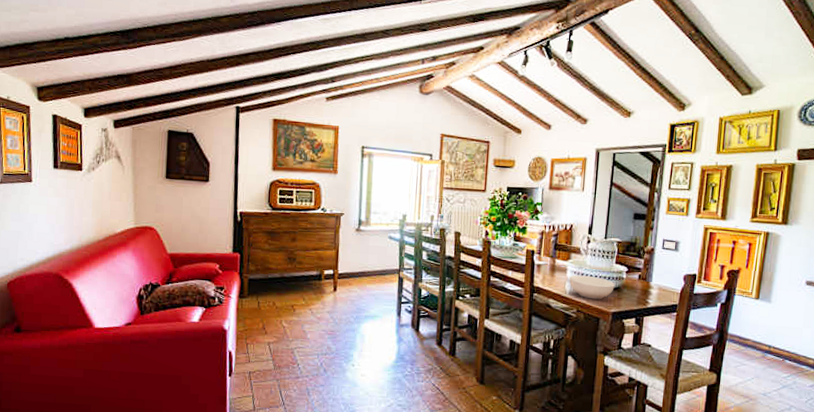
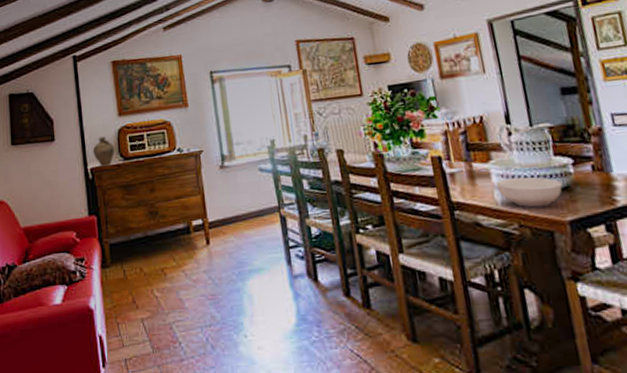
jug: none [244,186,265,213] -> present [92,136,115,167]

